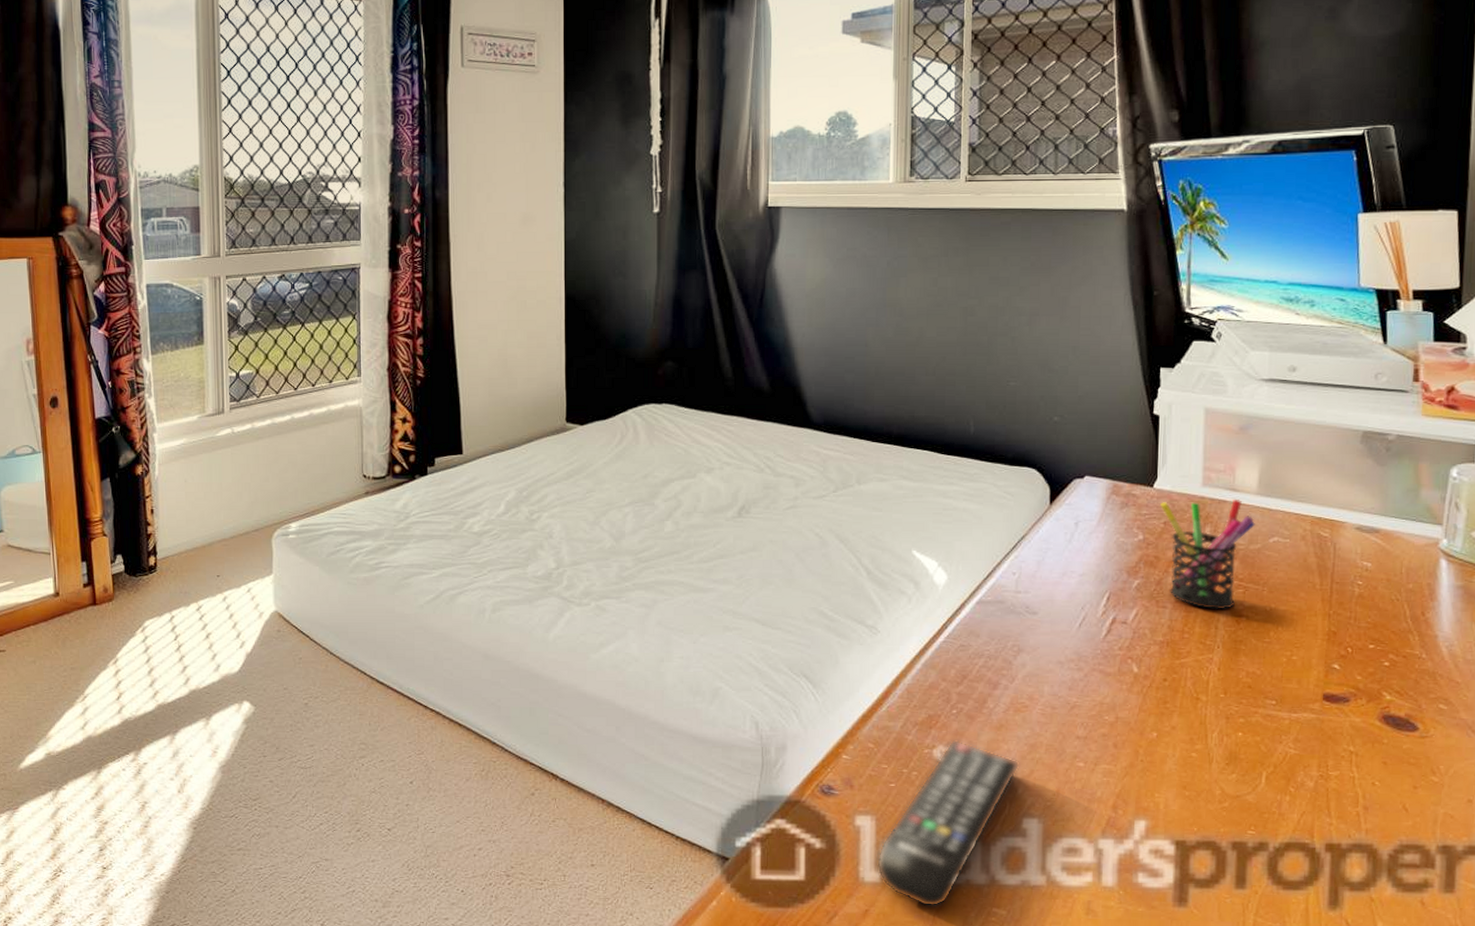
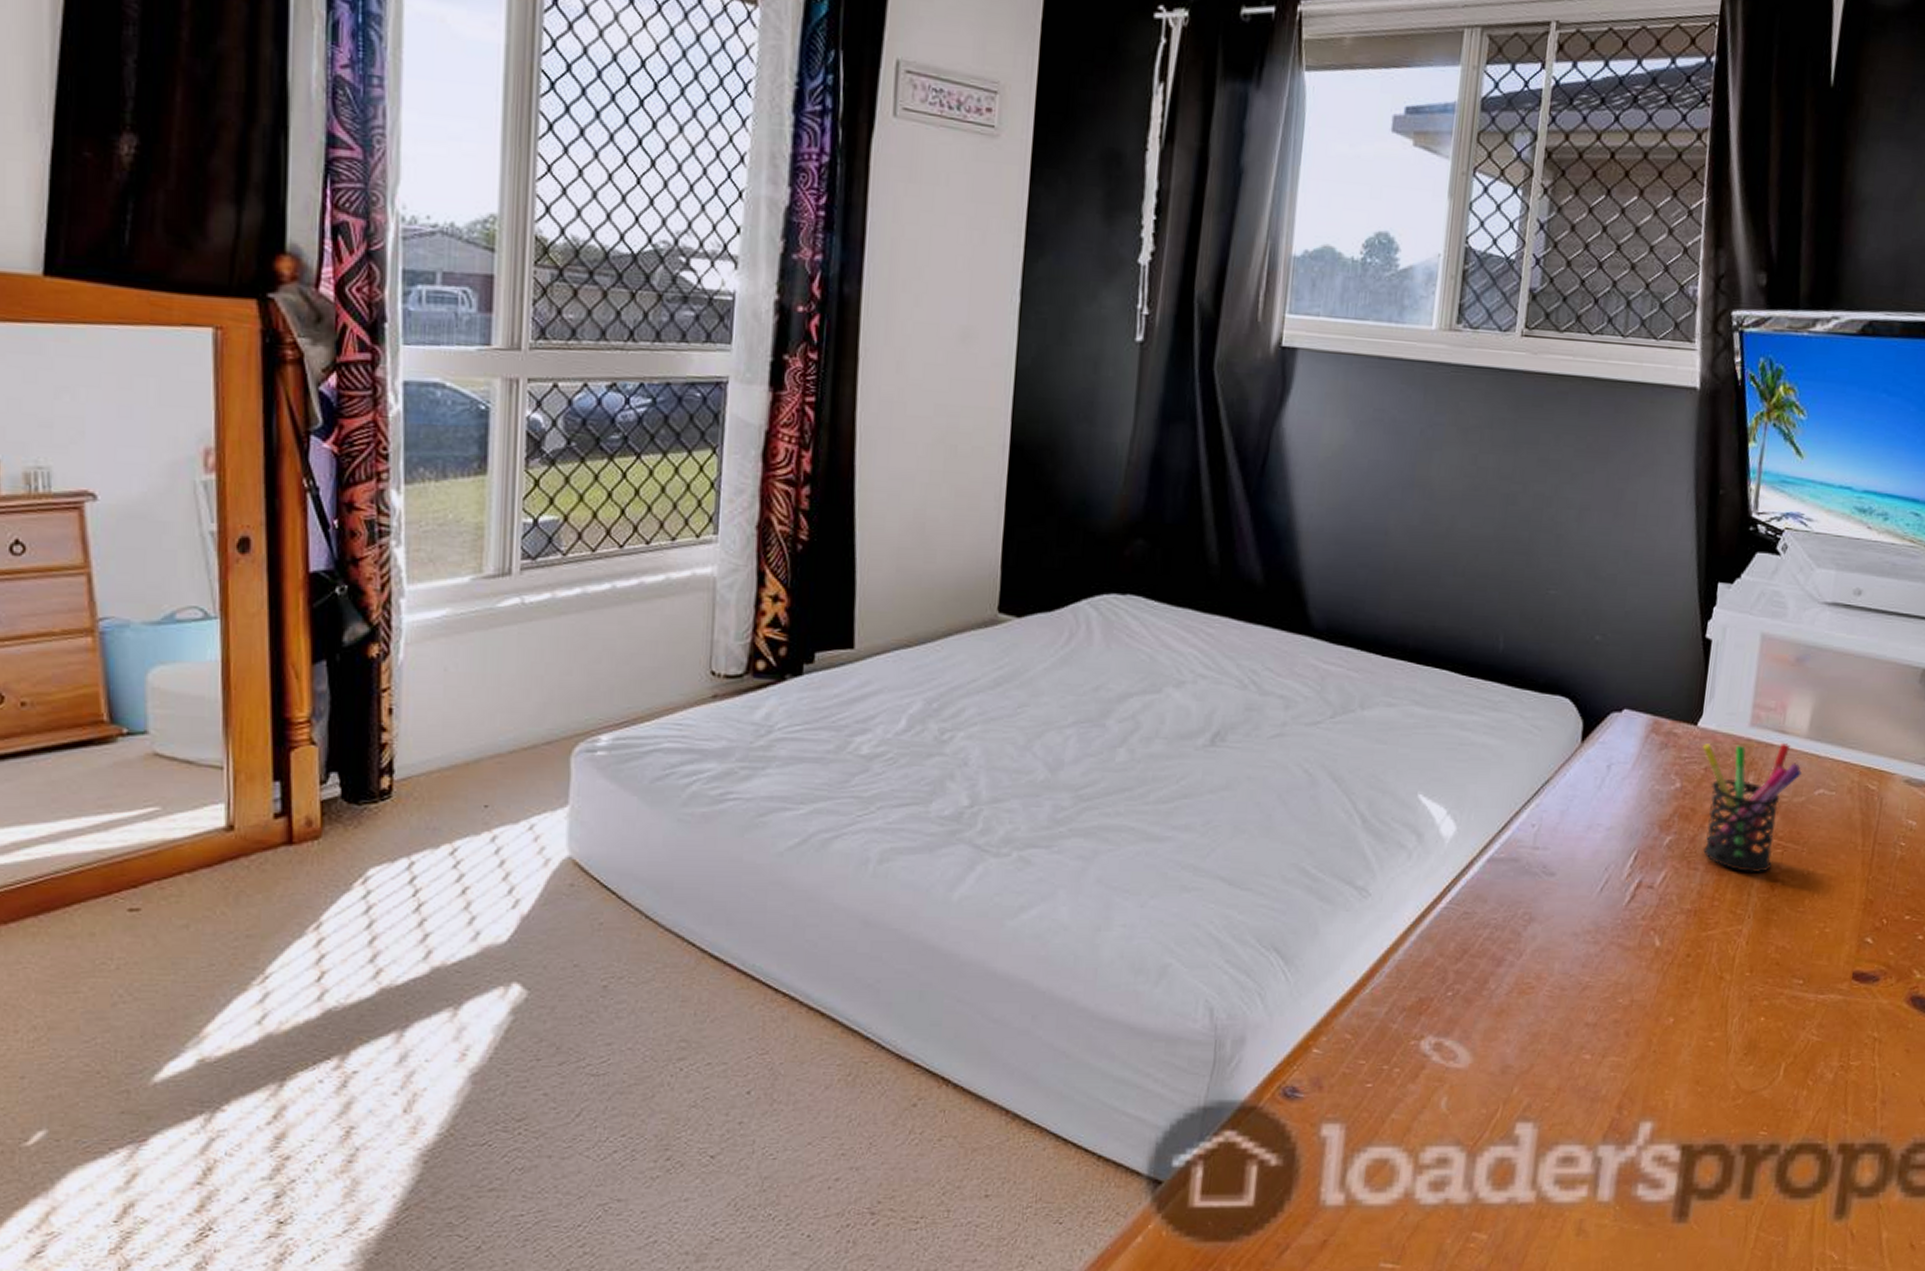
remote control: present [876,739,1020,907] -> none [1341,1028,1519,1234]

